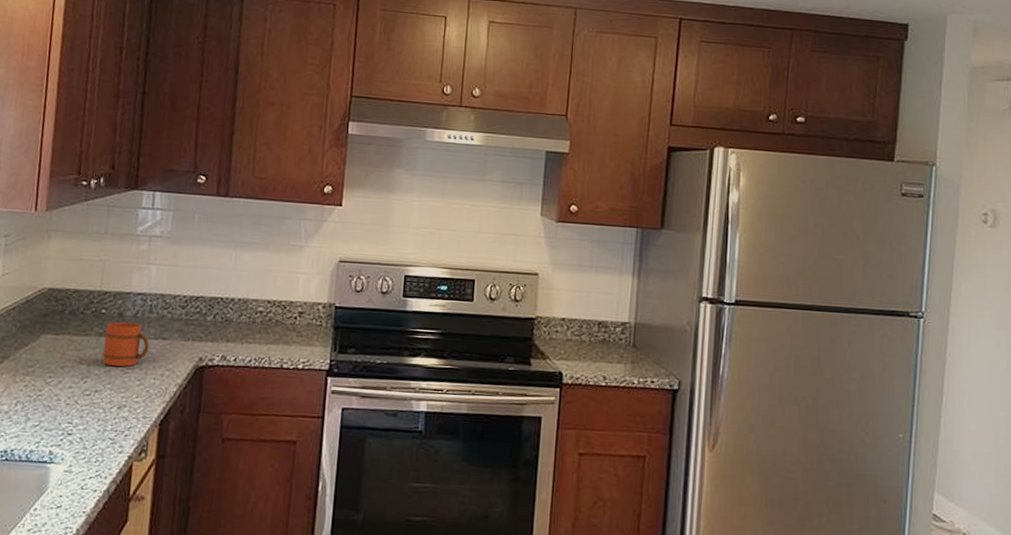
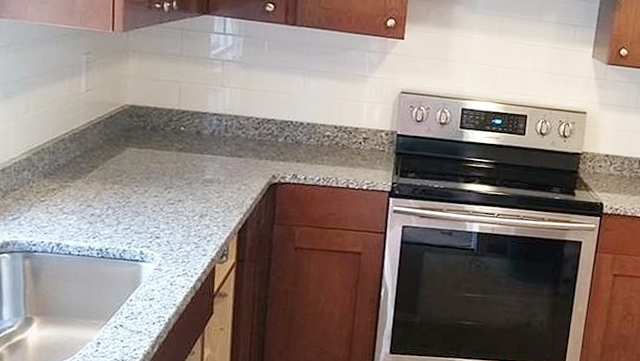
mug: present [102,321,149,367] -> none [184,139,226,180]

